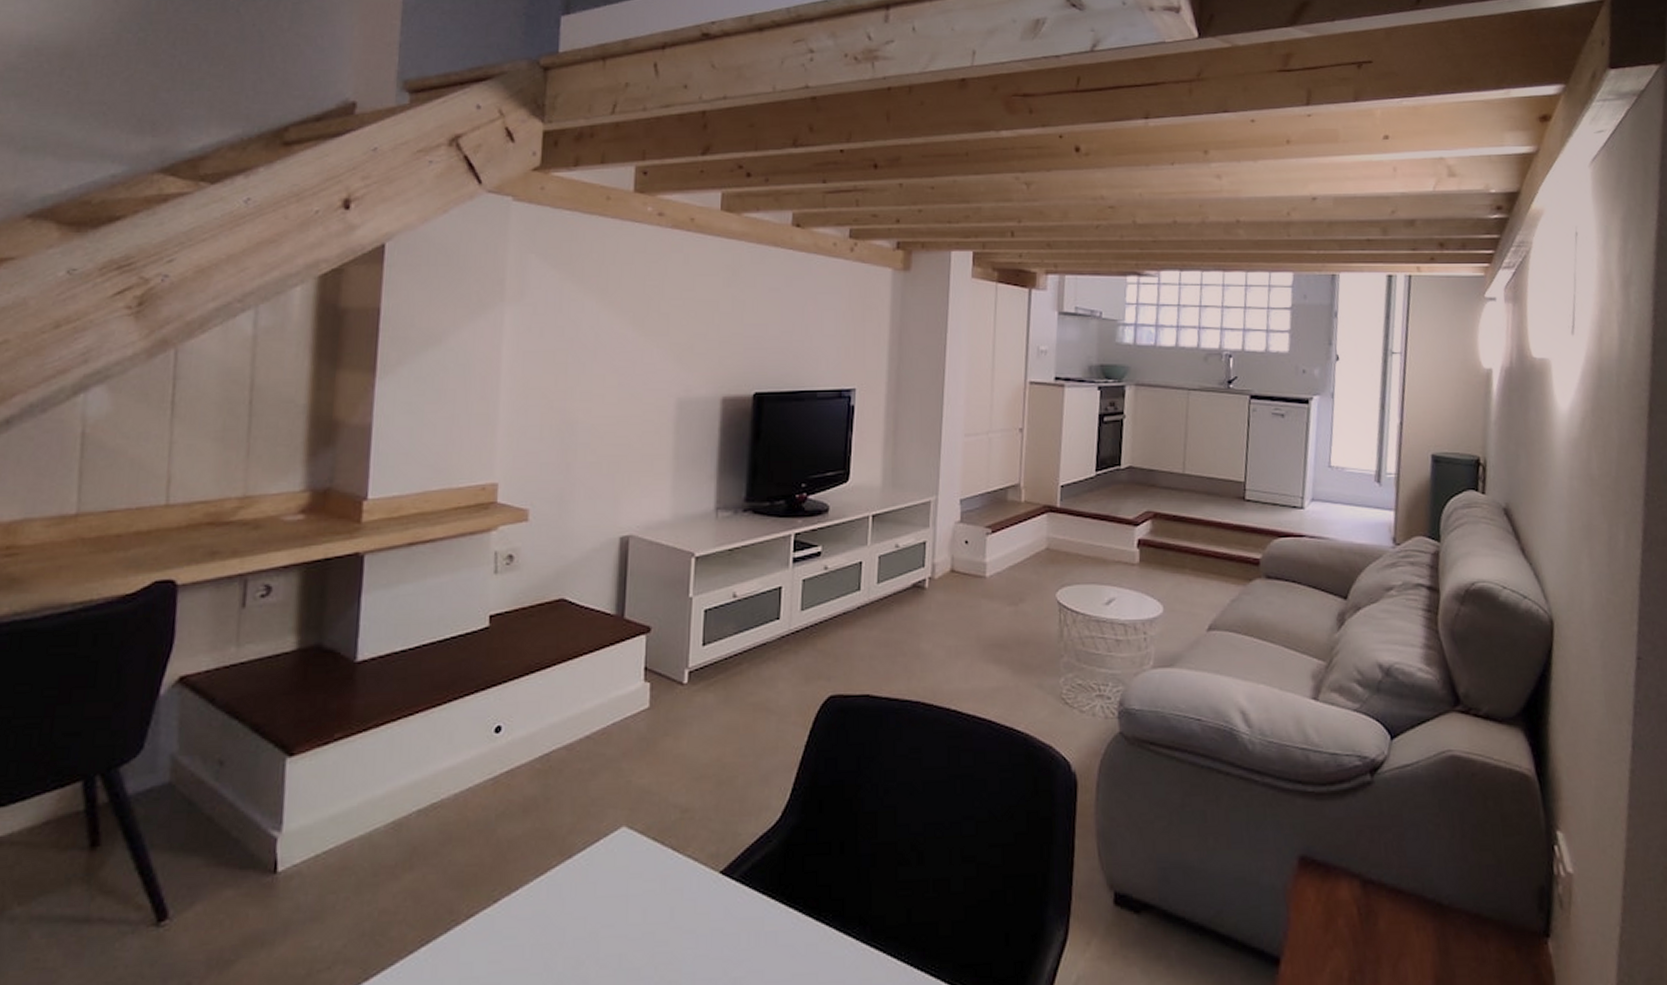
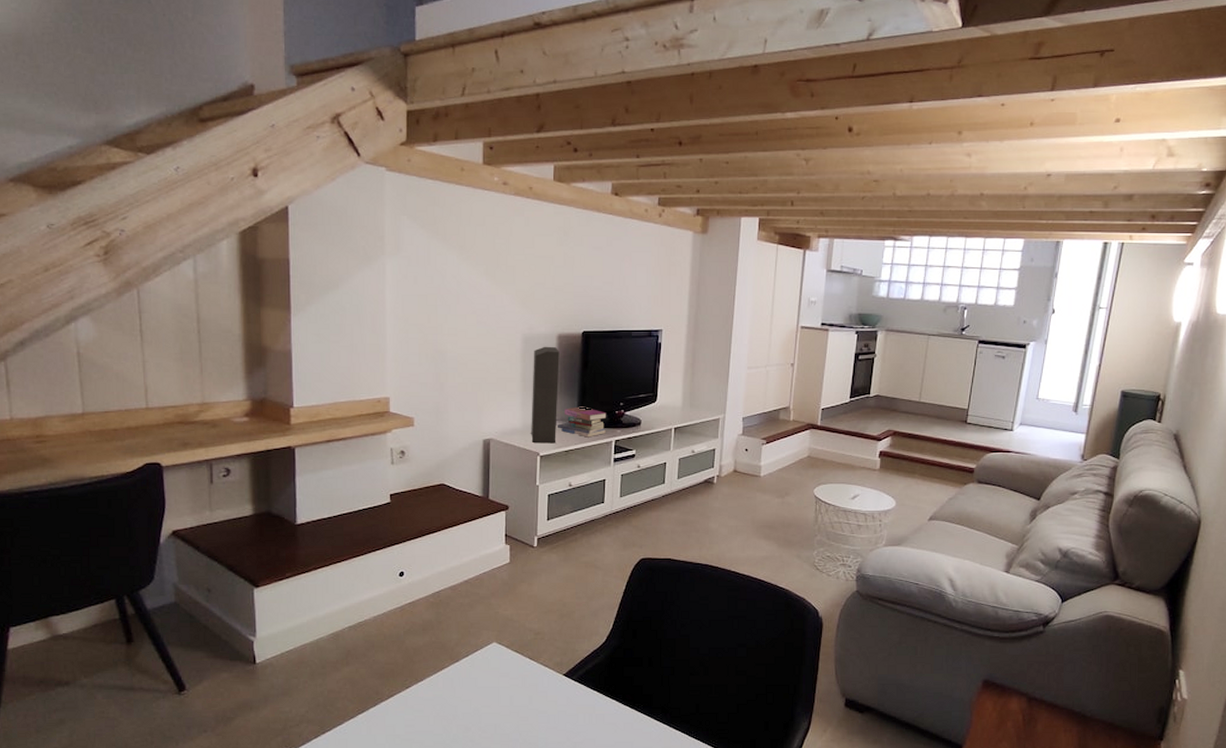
speaker: none [684,412,724,540] -> present [531,346,560,444]
books: none [719,489,784,531] -> present [558,406,607,438]

